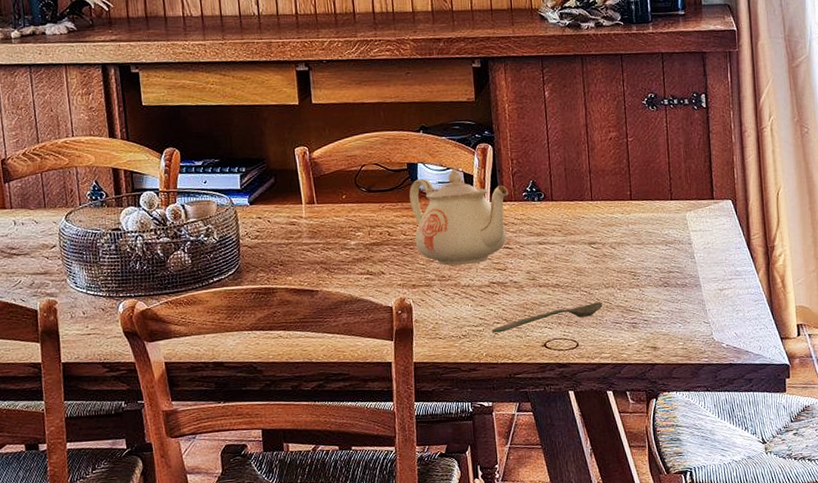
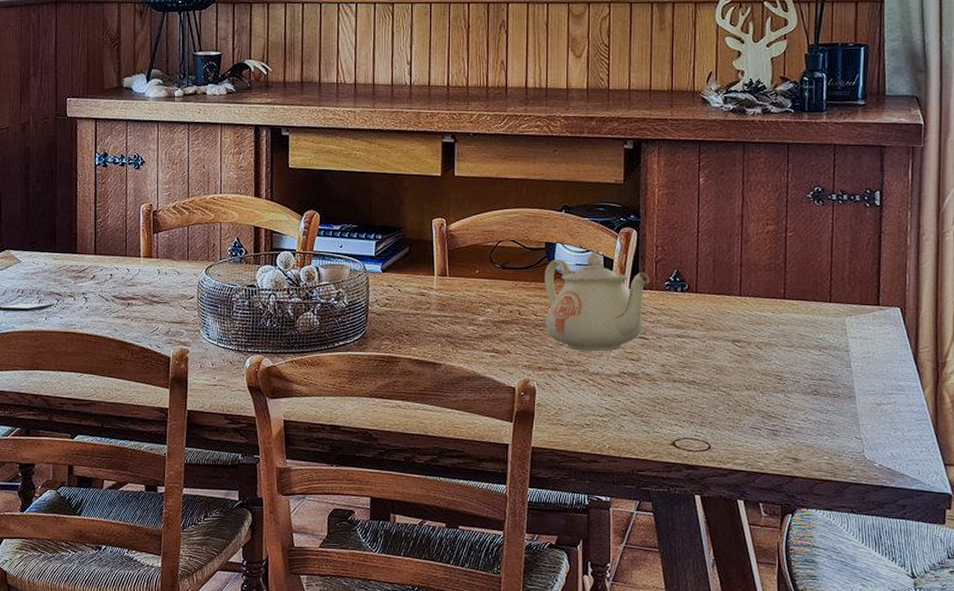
spoon: present [491,302,603,333] -> none [617,404,742,426]

